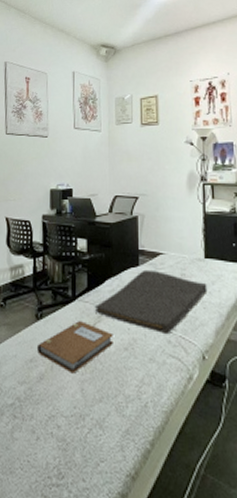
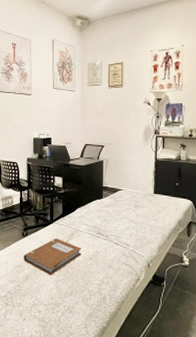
hand towel: present [94,269,208,335] -> none [67,201,155,249]

